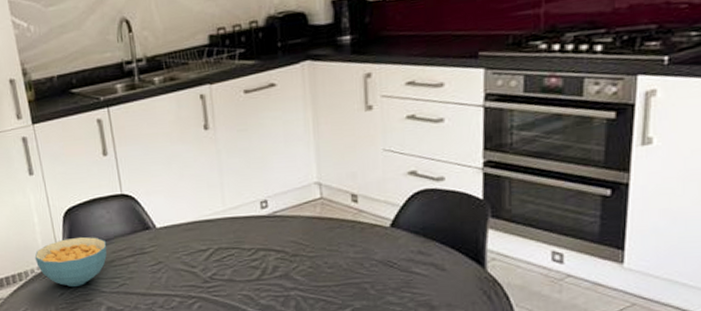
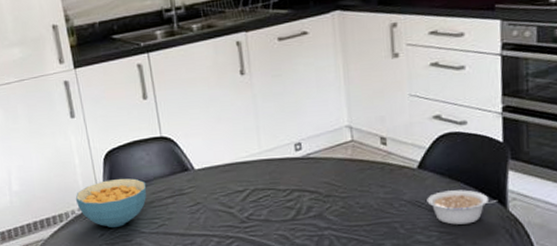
legume: none [399,249,476,286] -> present [427,189,499,225]

